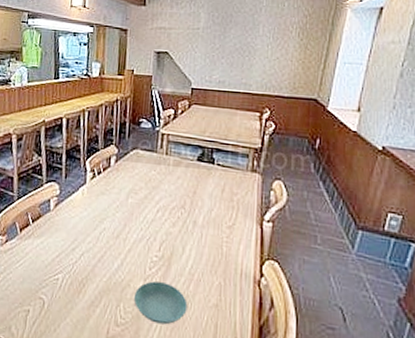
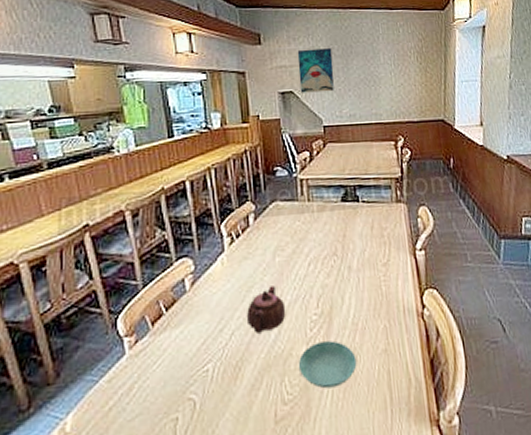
teapot: none [95,222,131,260] -> present [246,286,286,333]
wall art: none [175,14,212,57] -> present [297,48,334,93]

